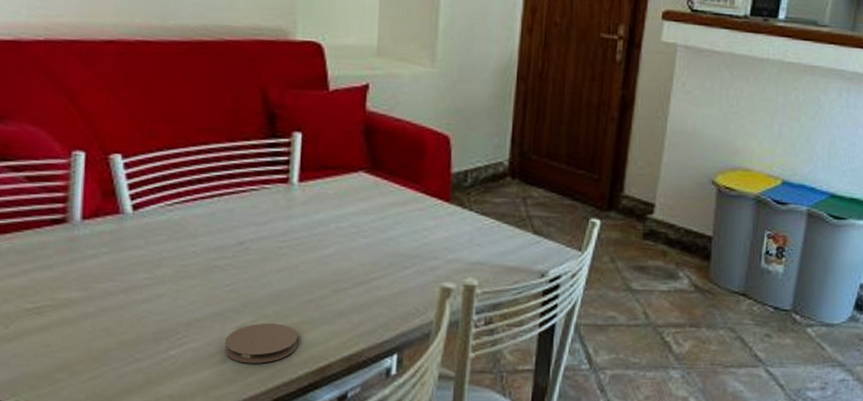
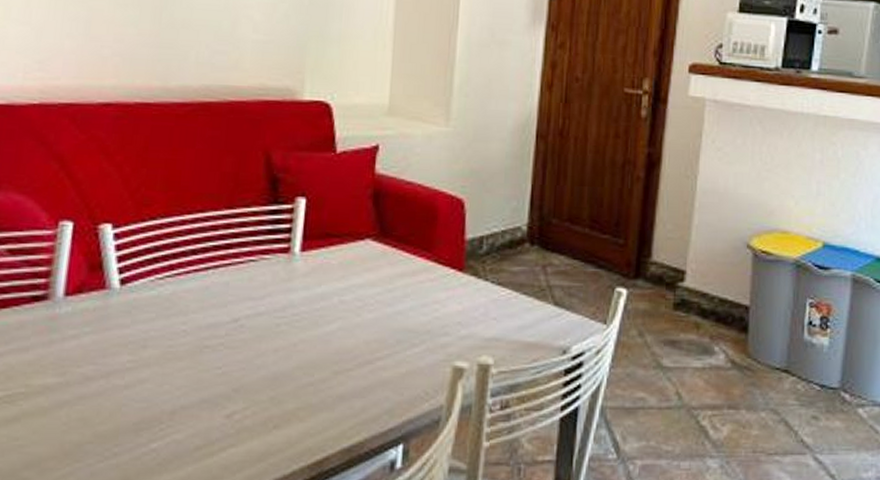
coaster: present [225,323,298,364] -> none [212,411,293,457]

